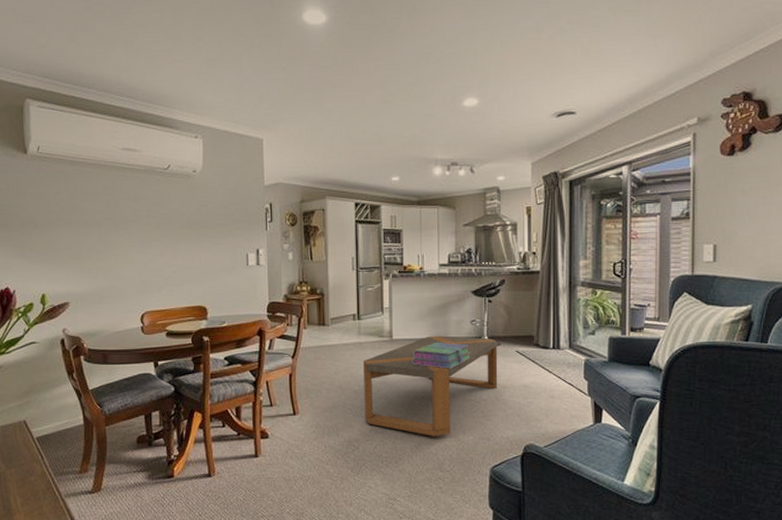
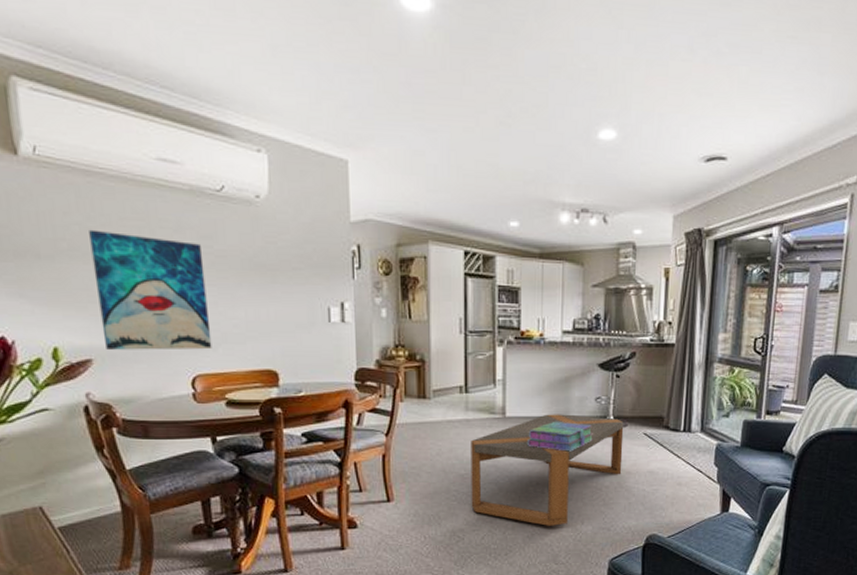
wall art: none [72,204,157,294] -> present [89,229,212,350]

